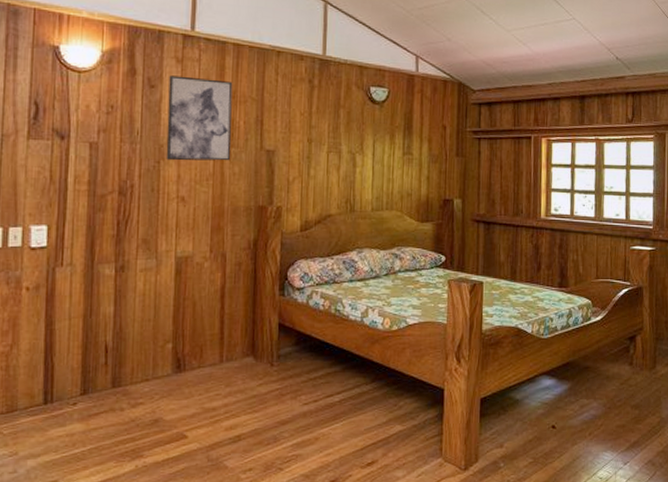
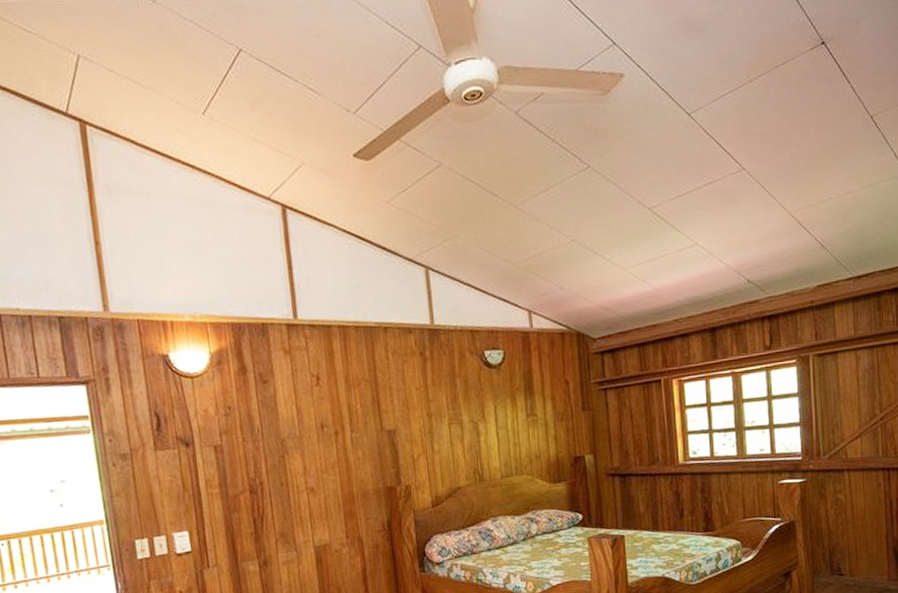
wall art: present [166,75,233,161] -> none [280,366,353,454]

